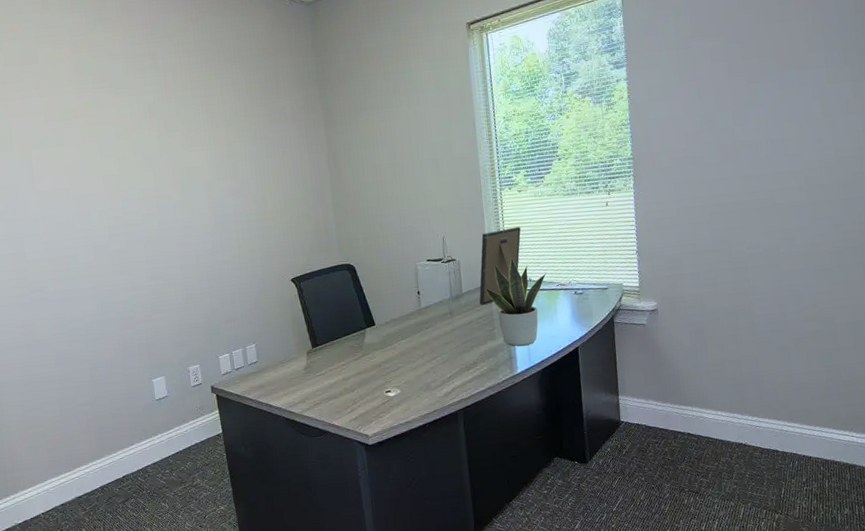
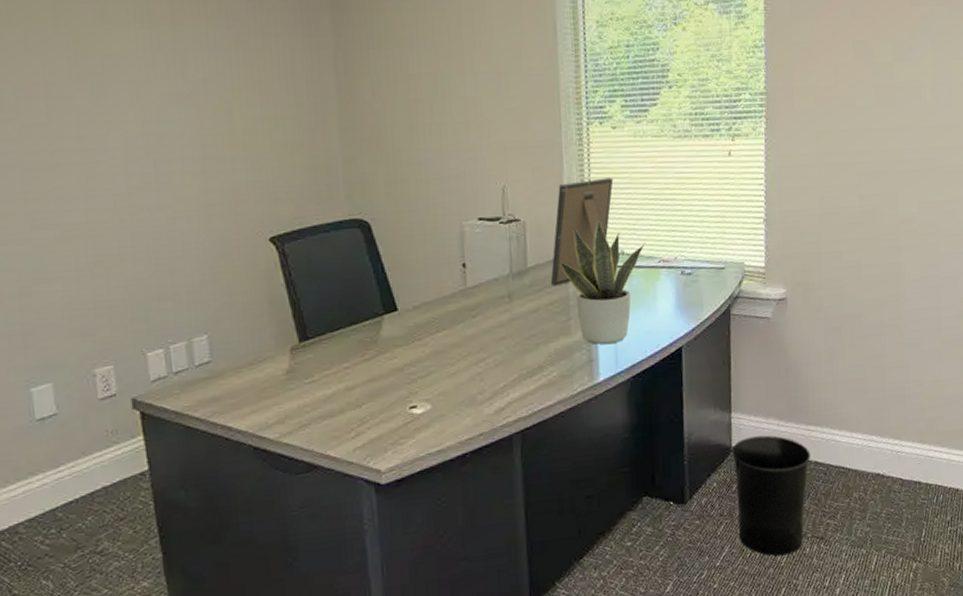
waste bin: none [620,412,684,505] -> present [731,435,811,556]

